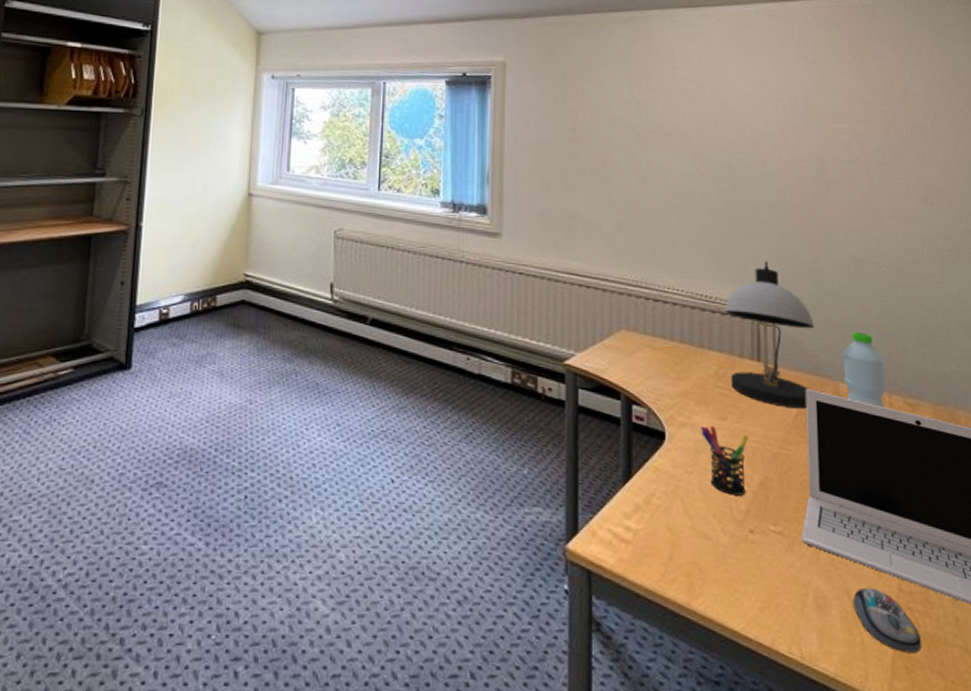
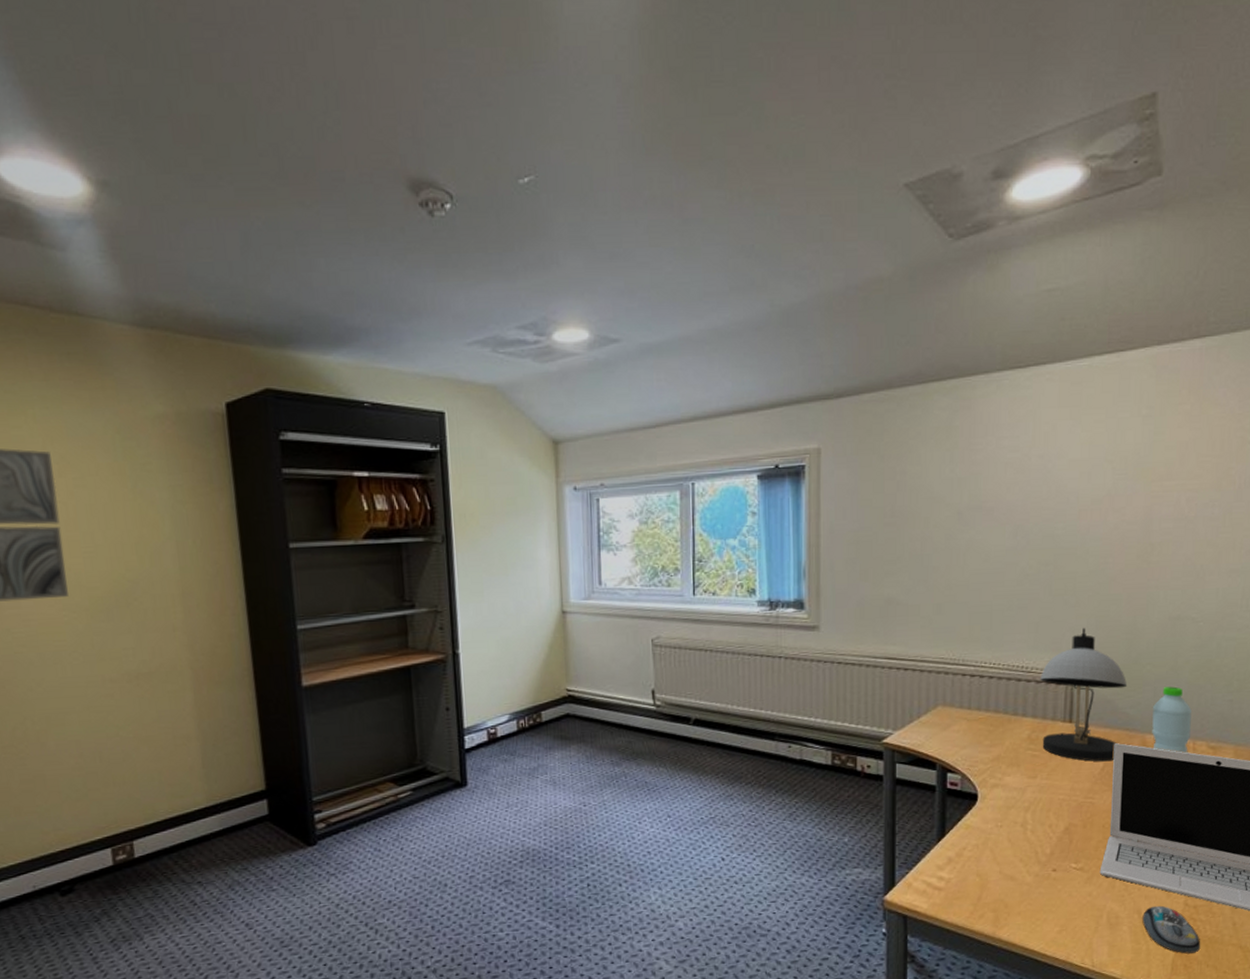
pen holder: present [700,426,748,496] -> none [1011,784,1056,842]

